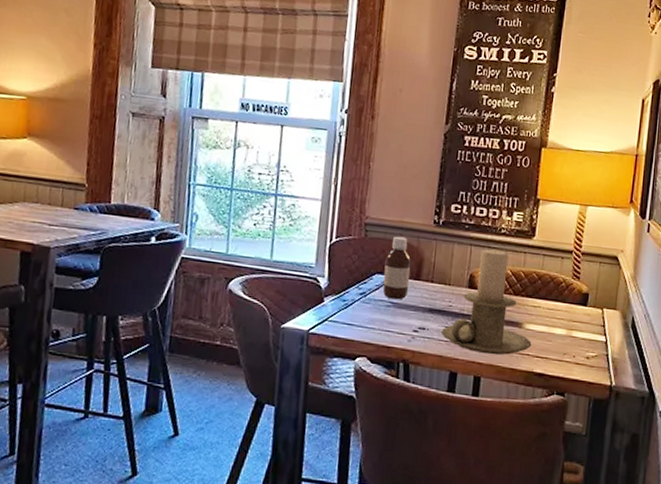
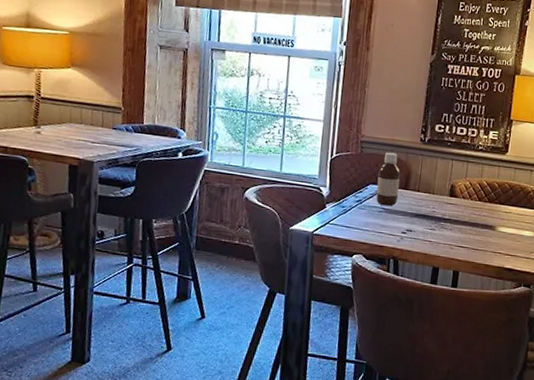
candle holder: present [441,249,532,355] -> none [425,163,503,253]

